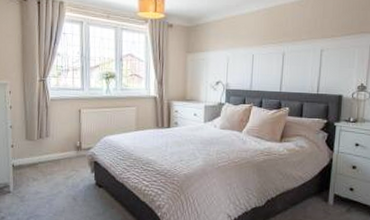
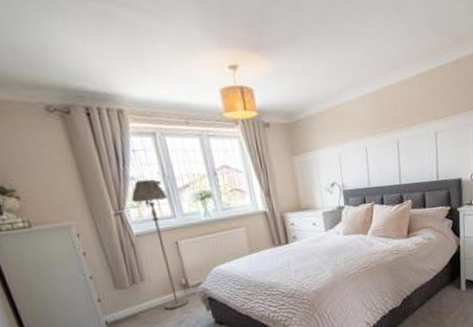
floor lamp: none [54,57,81,166] -> present [131,179,189,310]

